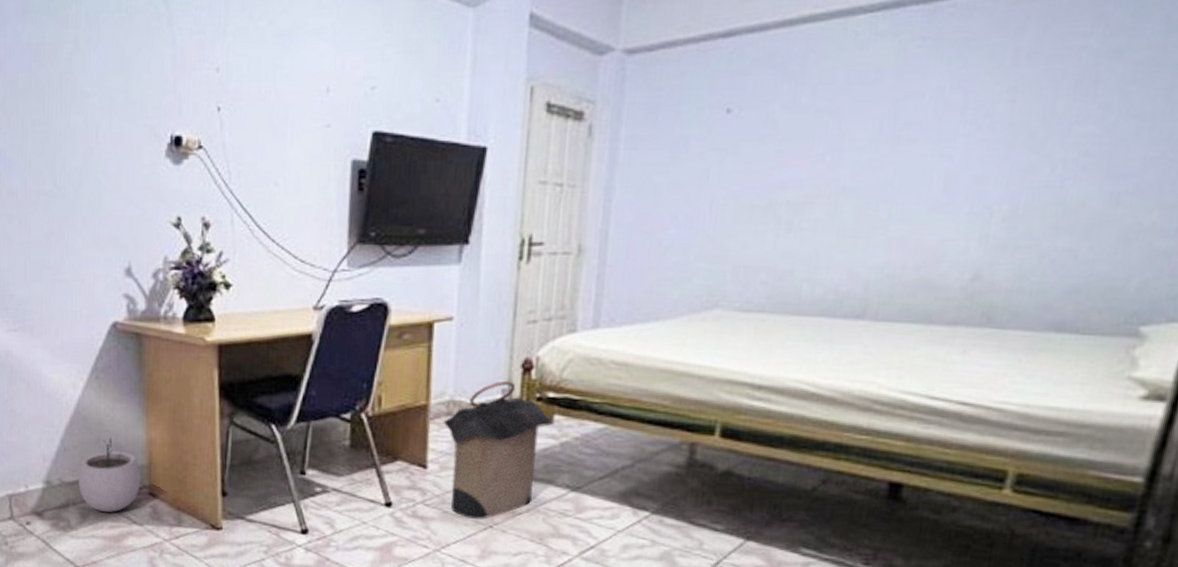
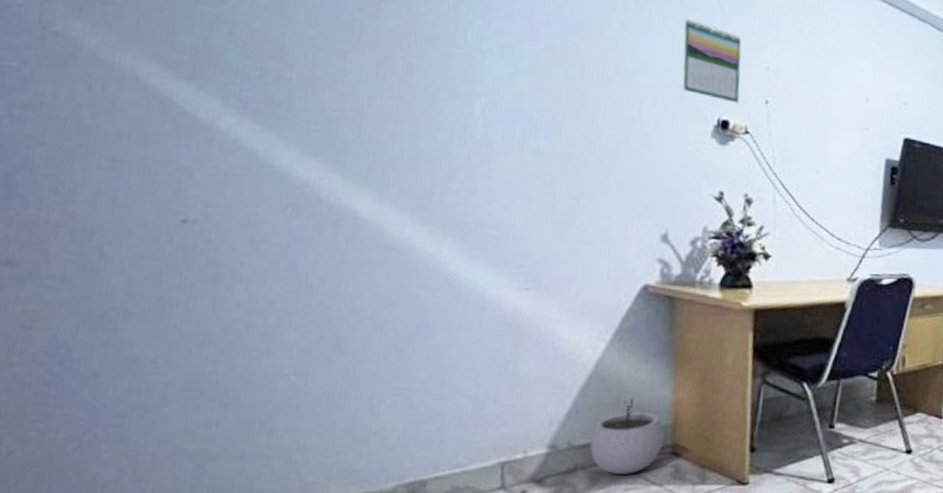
calendar: none [131,25,191,115] -> present [682,18,742,103]

